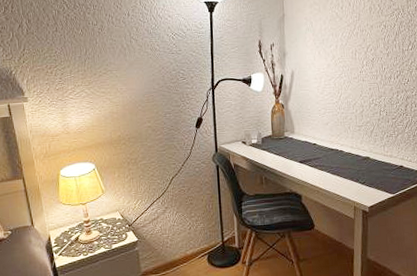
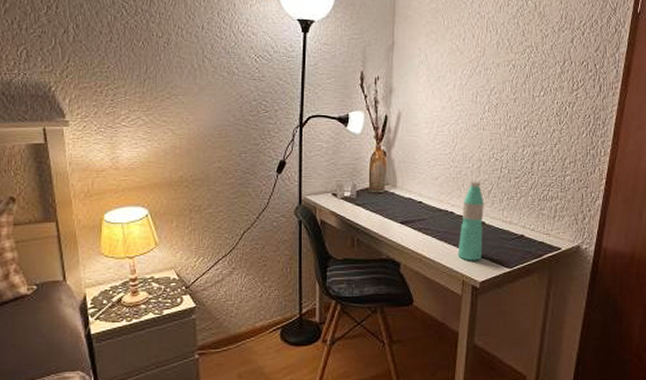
water bottle: none [348,123,369,190] -> present [457,181,484,261]

